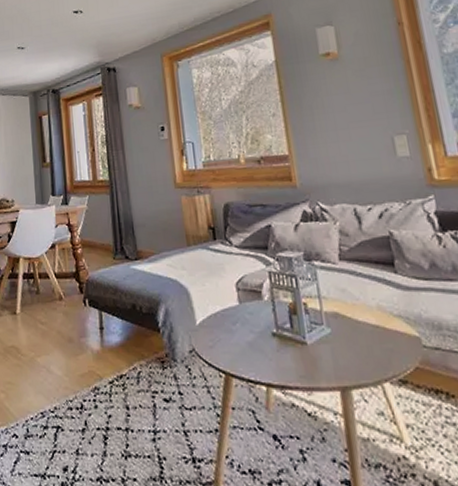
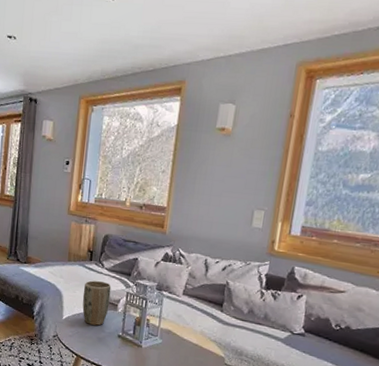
plant pot: none [214,264,252,326] -> present [82,280,111,326]

